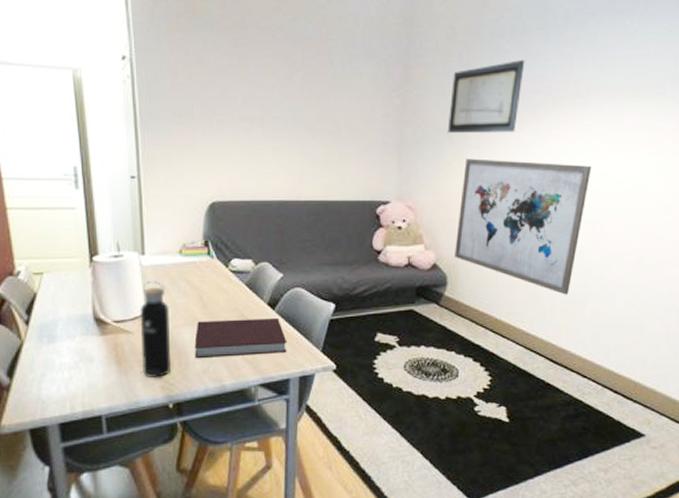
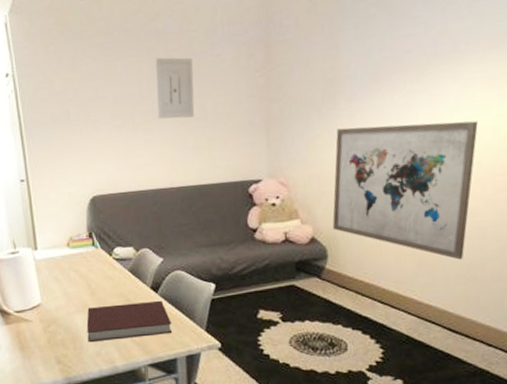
water bottle: present [140,281,172,378] -> none [36,273,68,362]
wall art: none [289,62,331,131] -> present [155,57,195,119]
wall art: present [447,59,525,134] -> none [315,21,393,106]

